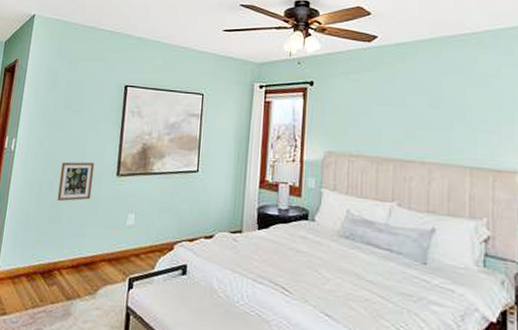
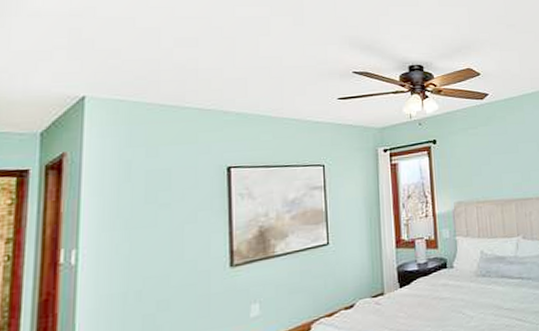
picture frame: present [57,162,95,202] -> none [151,257,199,312]

